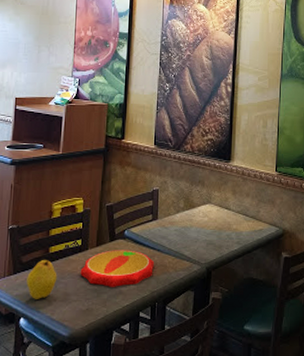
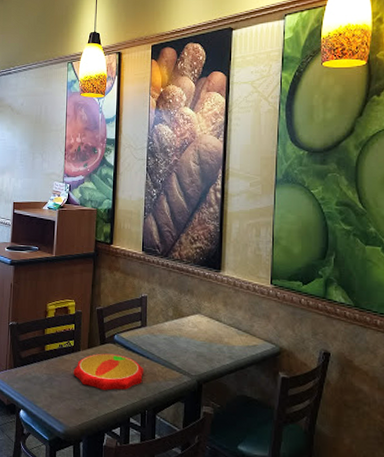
fruit: present [26,260,57,299] -> none [25,357,53,394]

